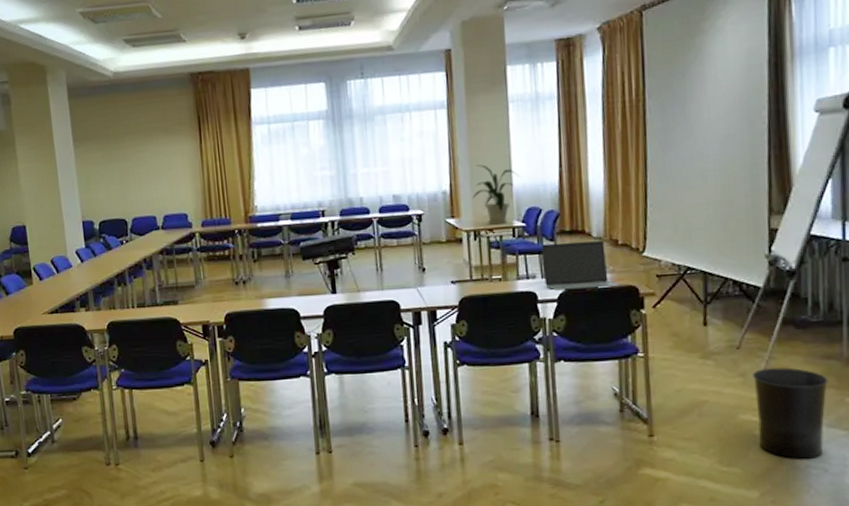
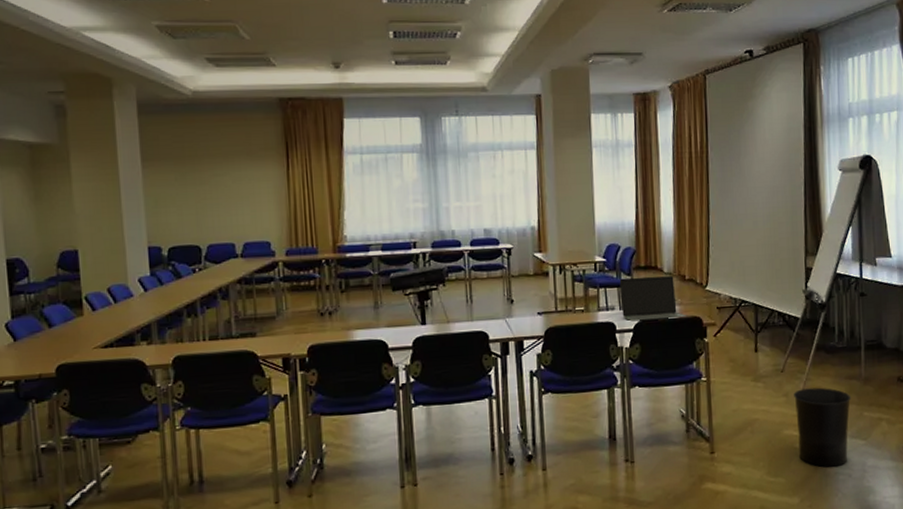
house plant: present [473,164,519,225] -> none [559,203,601,260]

